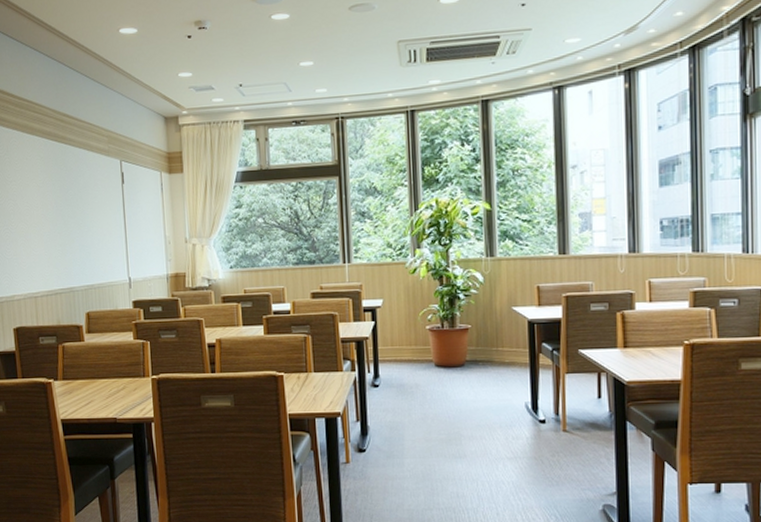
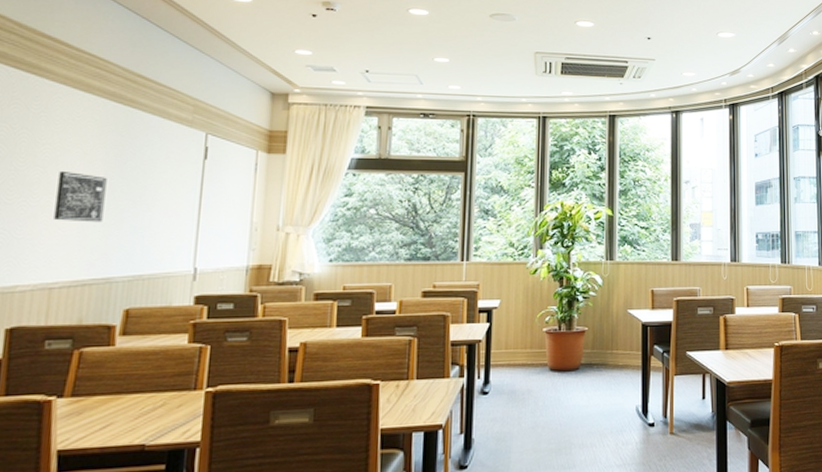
wall art: none [25,202,60,244] -> present [54,170,107,223]

